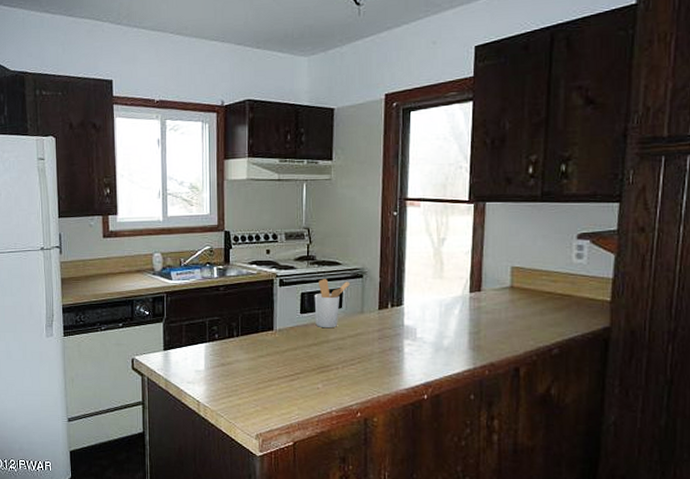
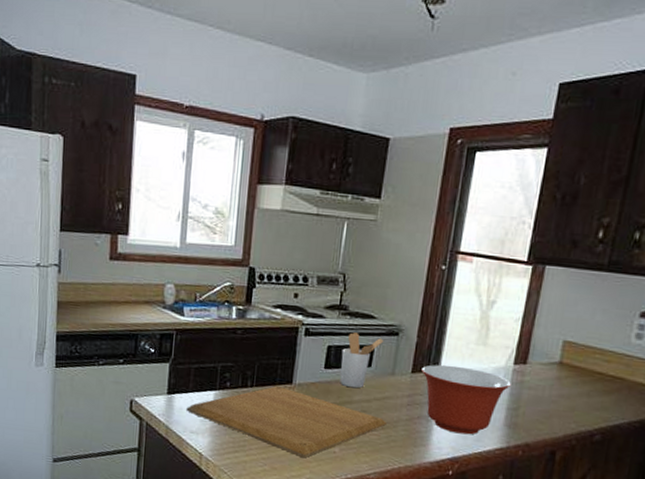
chopping board: none [182,334,363,396] -> present [186,386,388,458]
mixing bowl: none [387,299,469,360] -> present [421,364,511,435]

